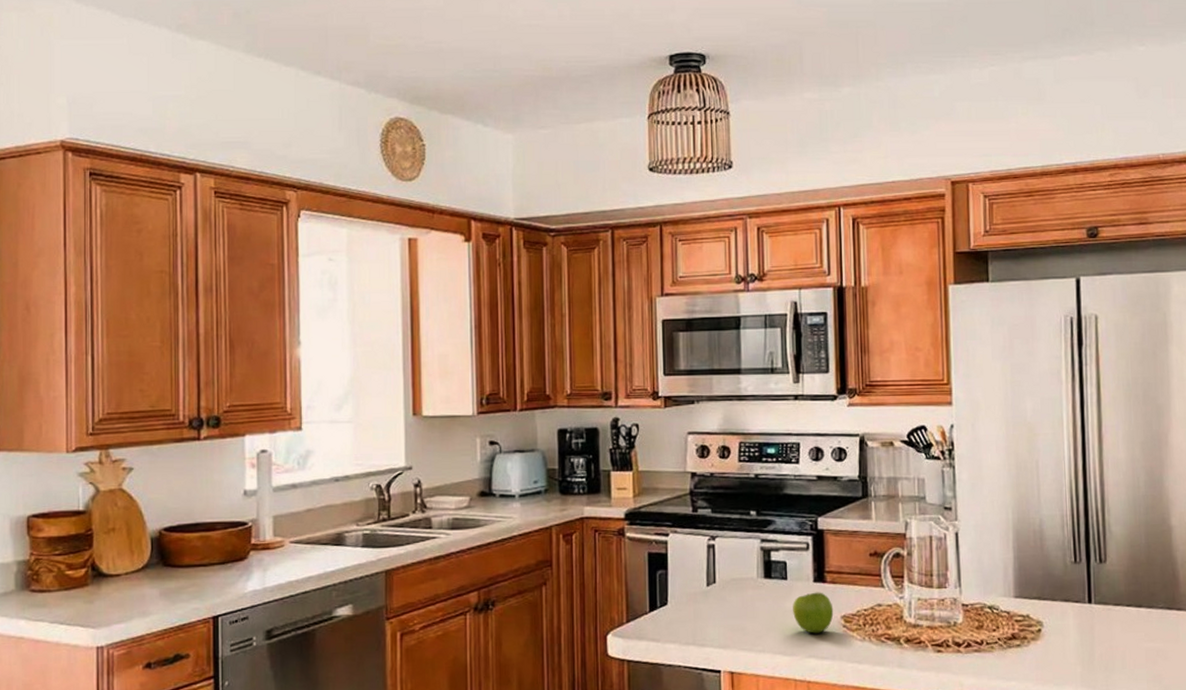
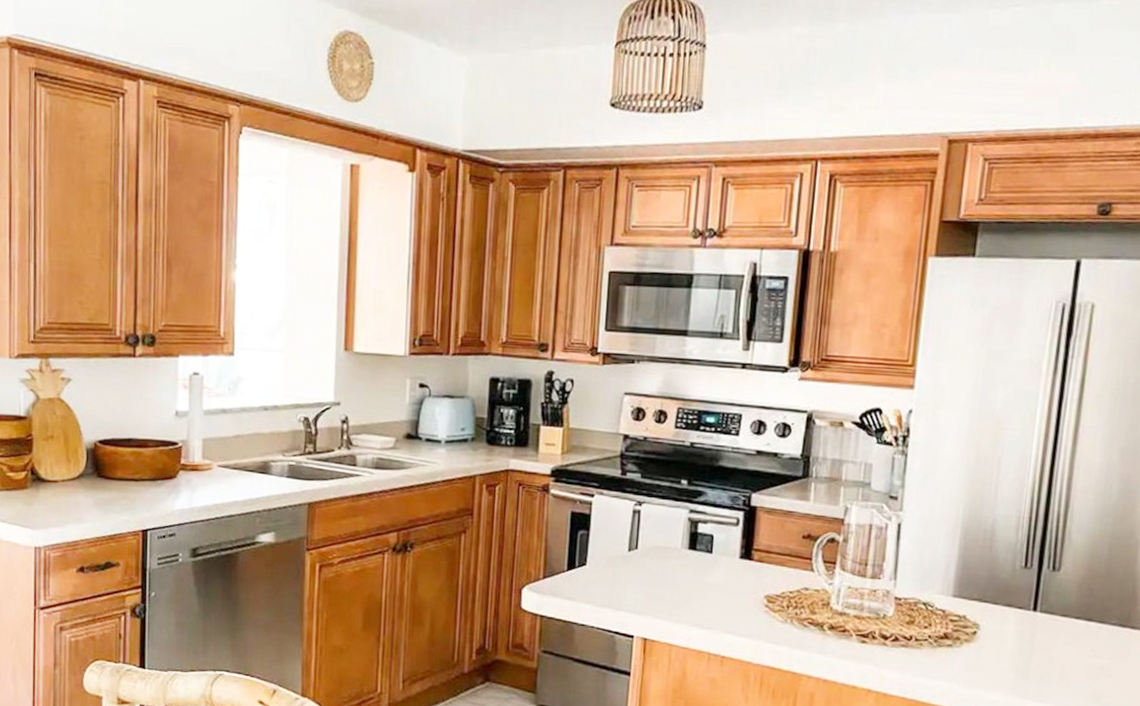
fruit: present [793,592,834,634] -> none [714,568,758,610]

